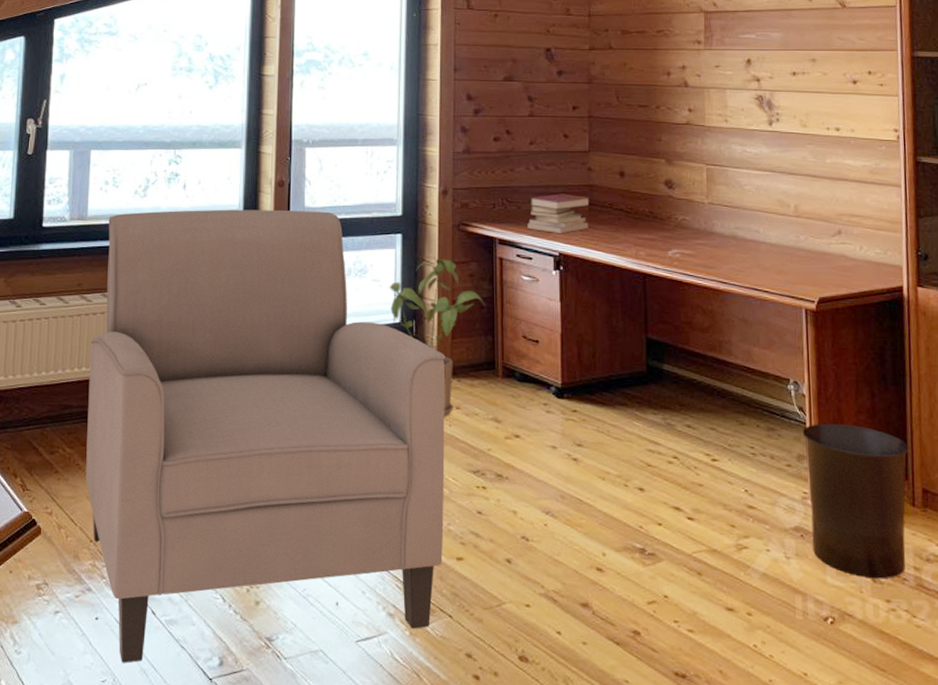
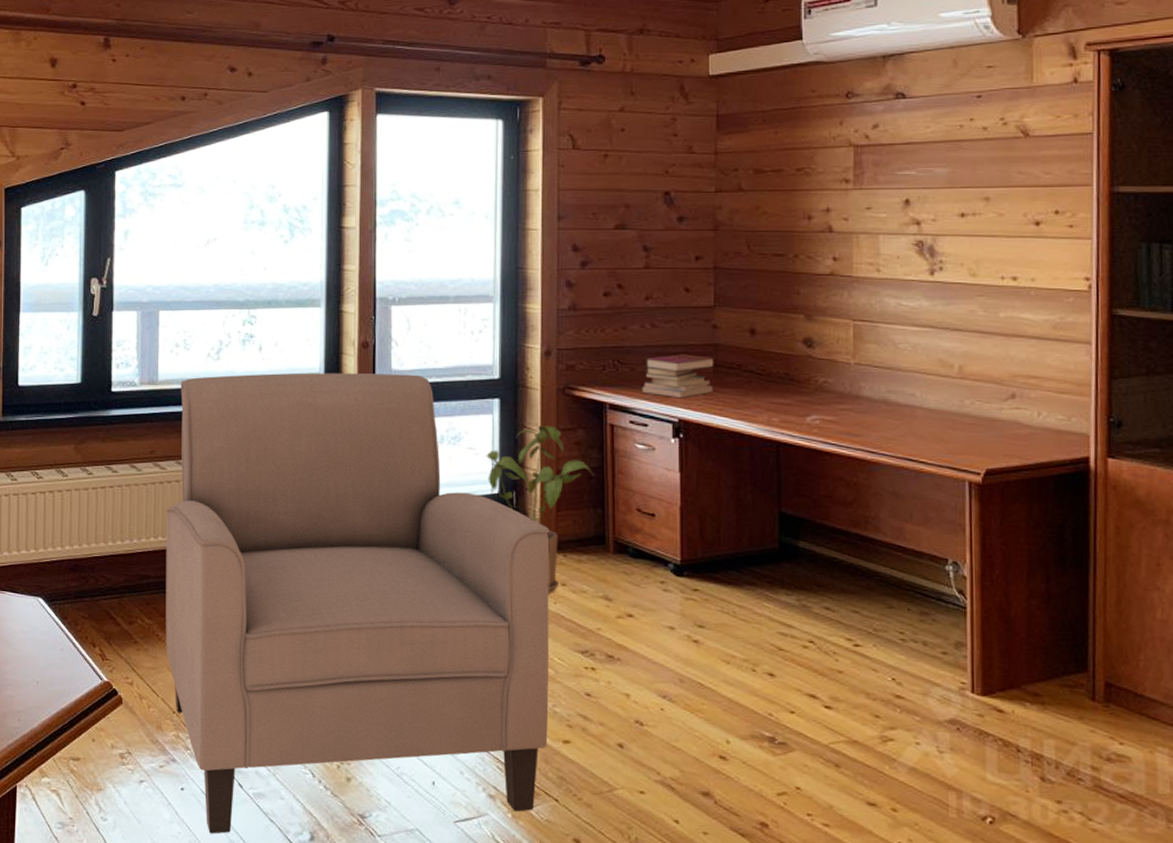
waste bin: present [802,423,909,579] -> none [961,608,1090,778]

